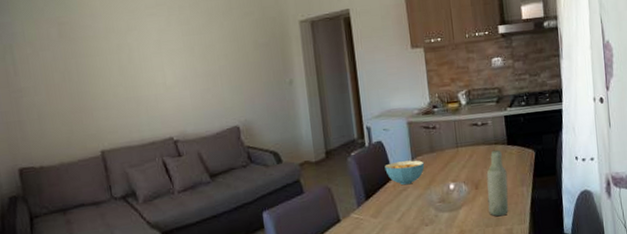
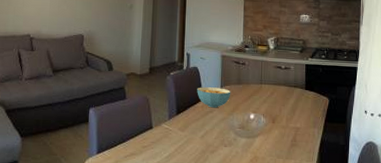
bottle: present [486,149,509,217] -> none [282,92,302,151]

